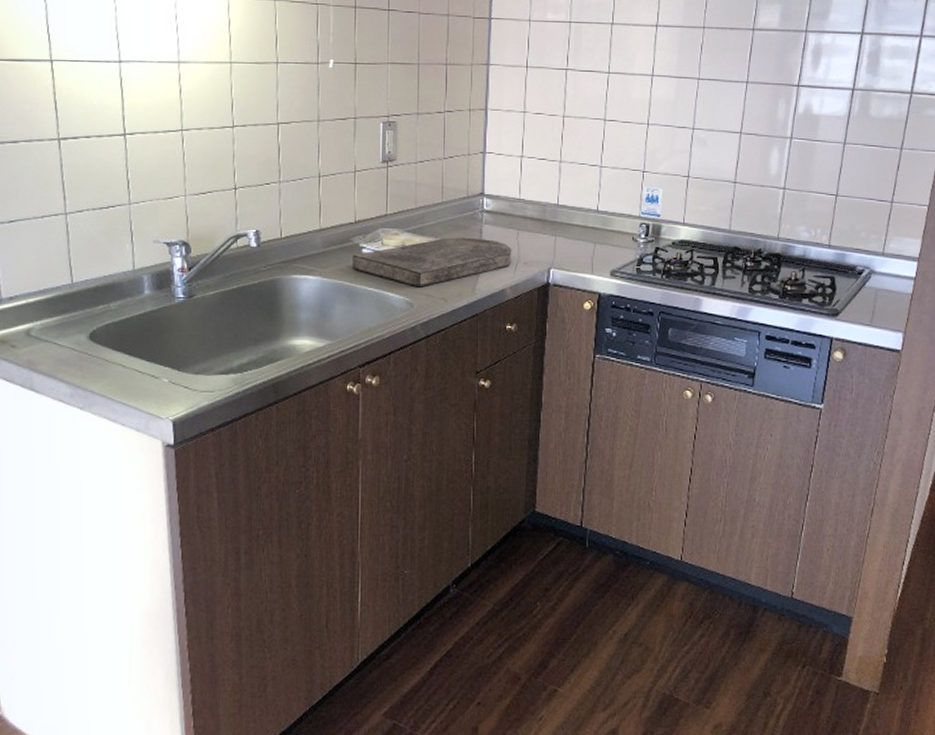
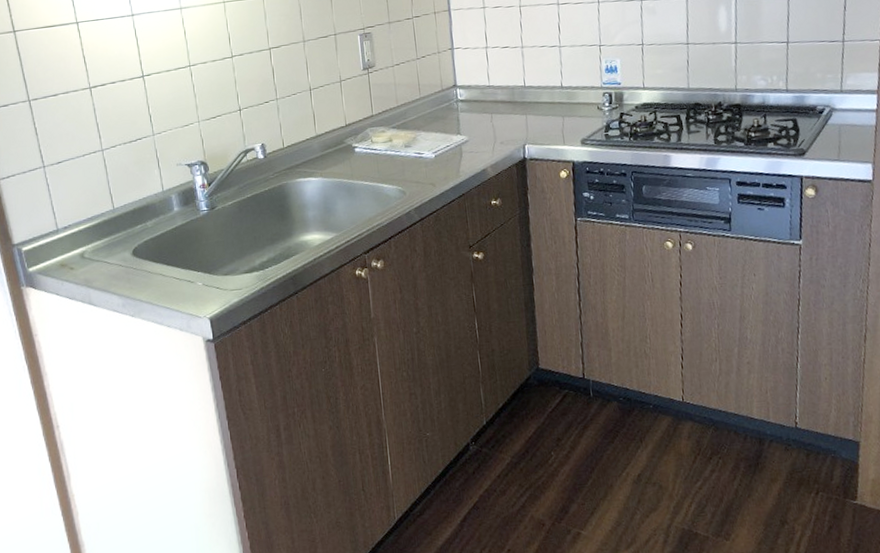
cutting board: present [352,237,512,288] -> none [347,125,489,177]

